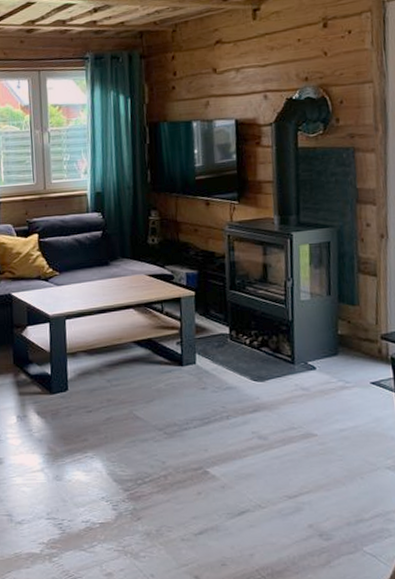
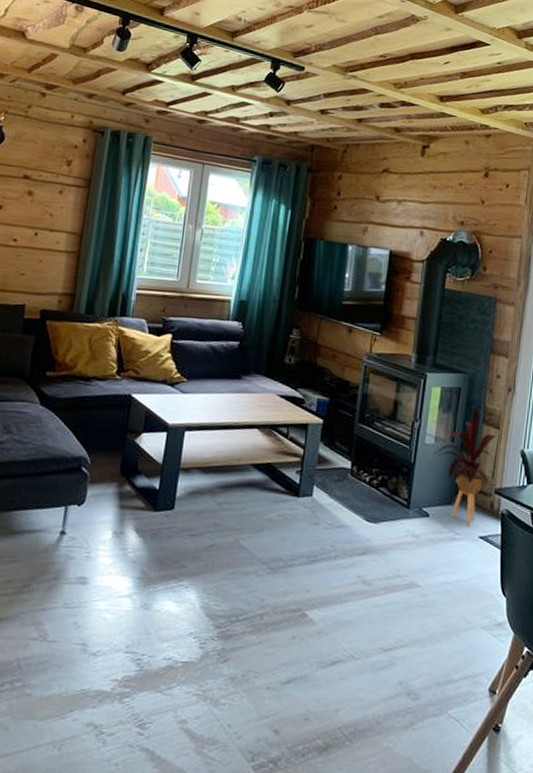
house plant: none [310,258,375,374] -> present [432,407,497,526]

